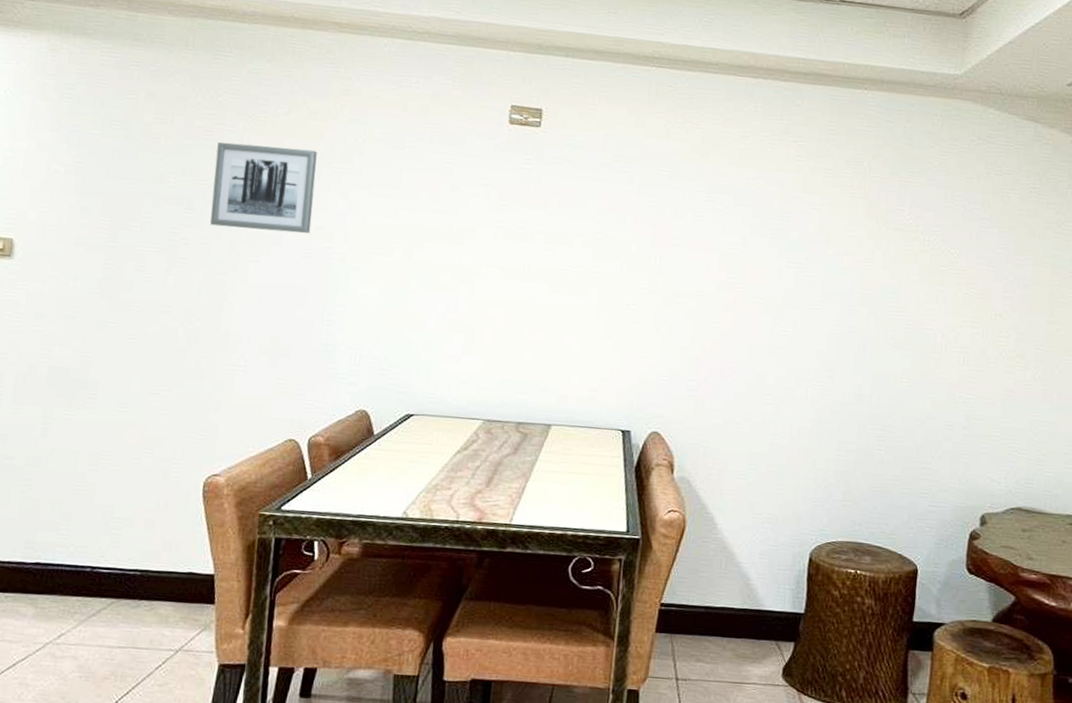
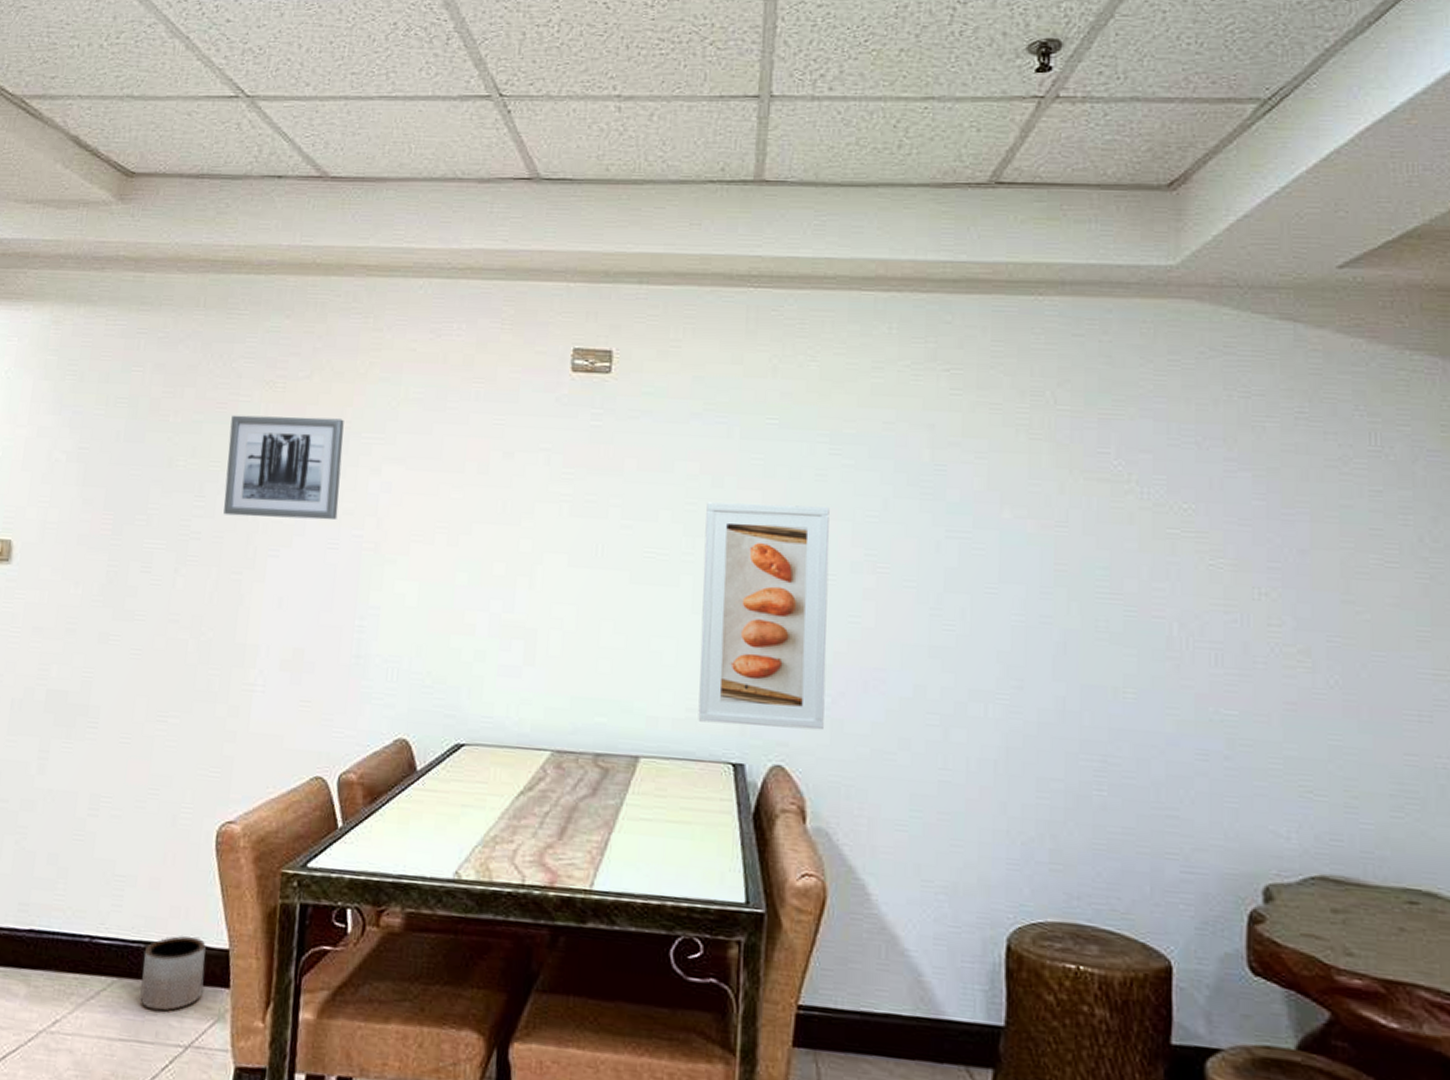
planter: none [136,565,194,624] -> present [139,936,206,1012]
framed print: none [597,233,704,406] -> present [698,502,830,730]

